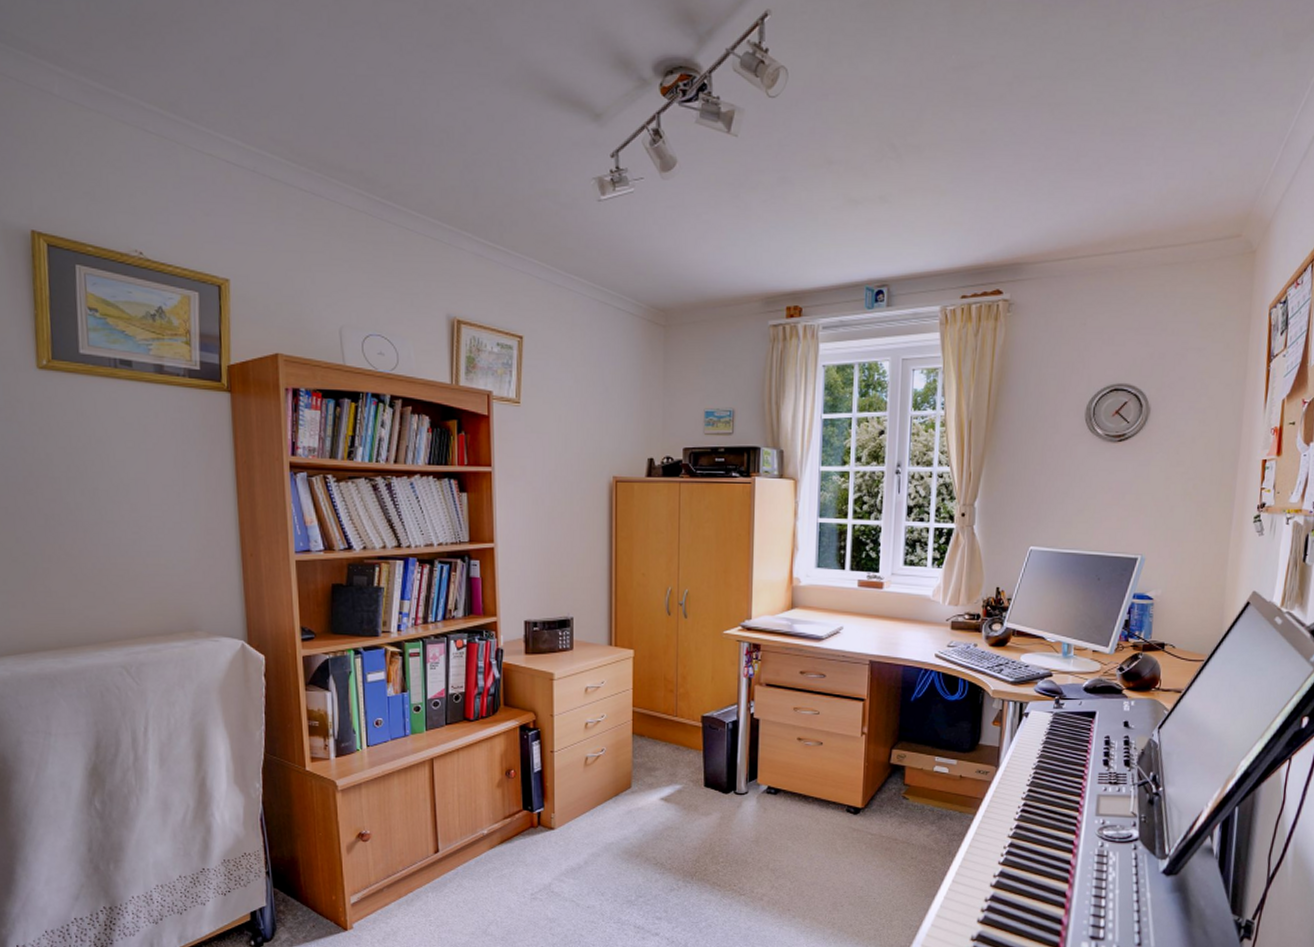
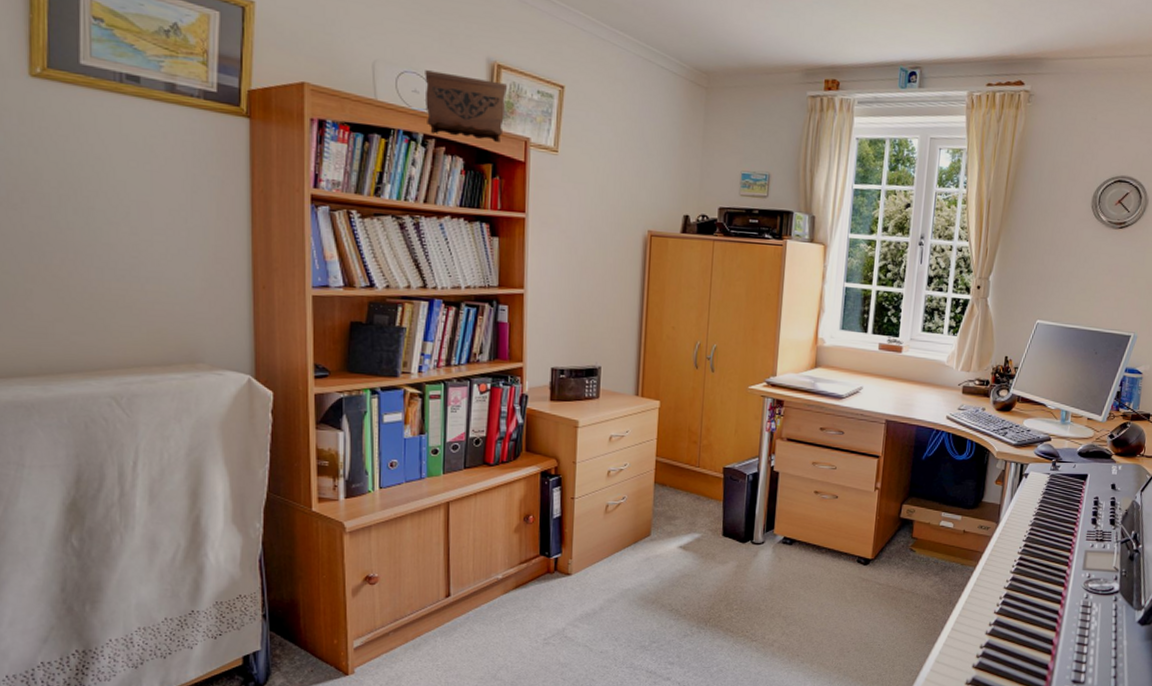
decorative box: none [389,332,467,399] -> present [425,70,507,144]

